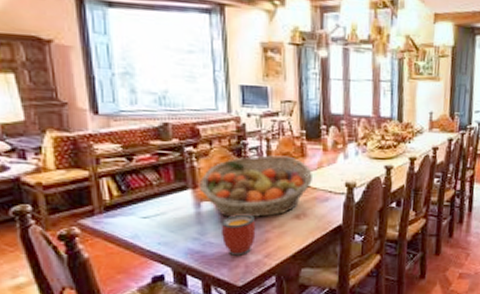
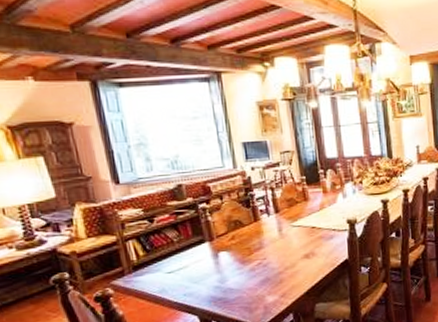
fruit basket: present [200,155,312,218] -> none [215,201,316,265]
mug: present [222,214,256,256] -> none [239,259,271,299]

